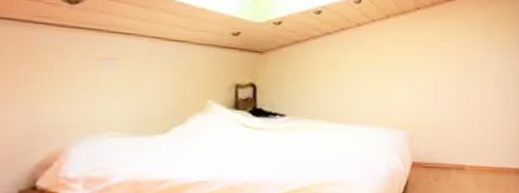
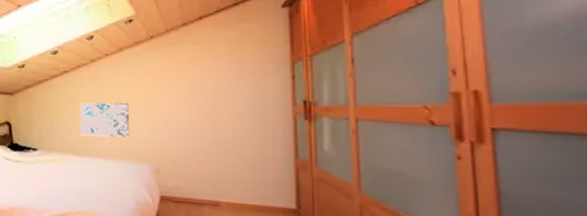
wall art: none [337,66,390,104] -> present [79,102,130,138]

